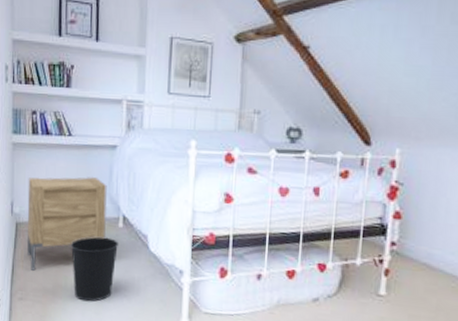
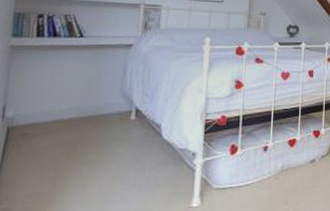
nightstand: present [27,176,107,271] -> none [19,74,120,176]
wastebasket: present [70,236,119,302] -> none [74,131,131,199]

